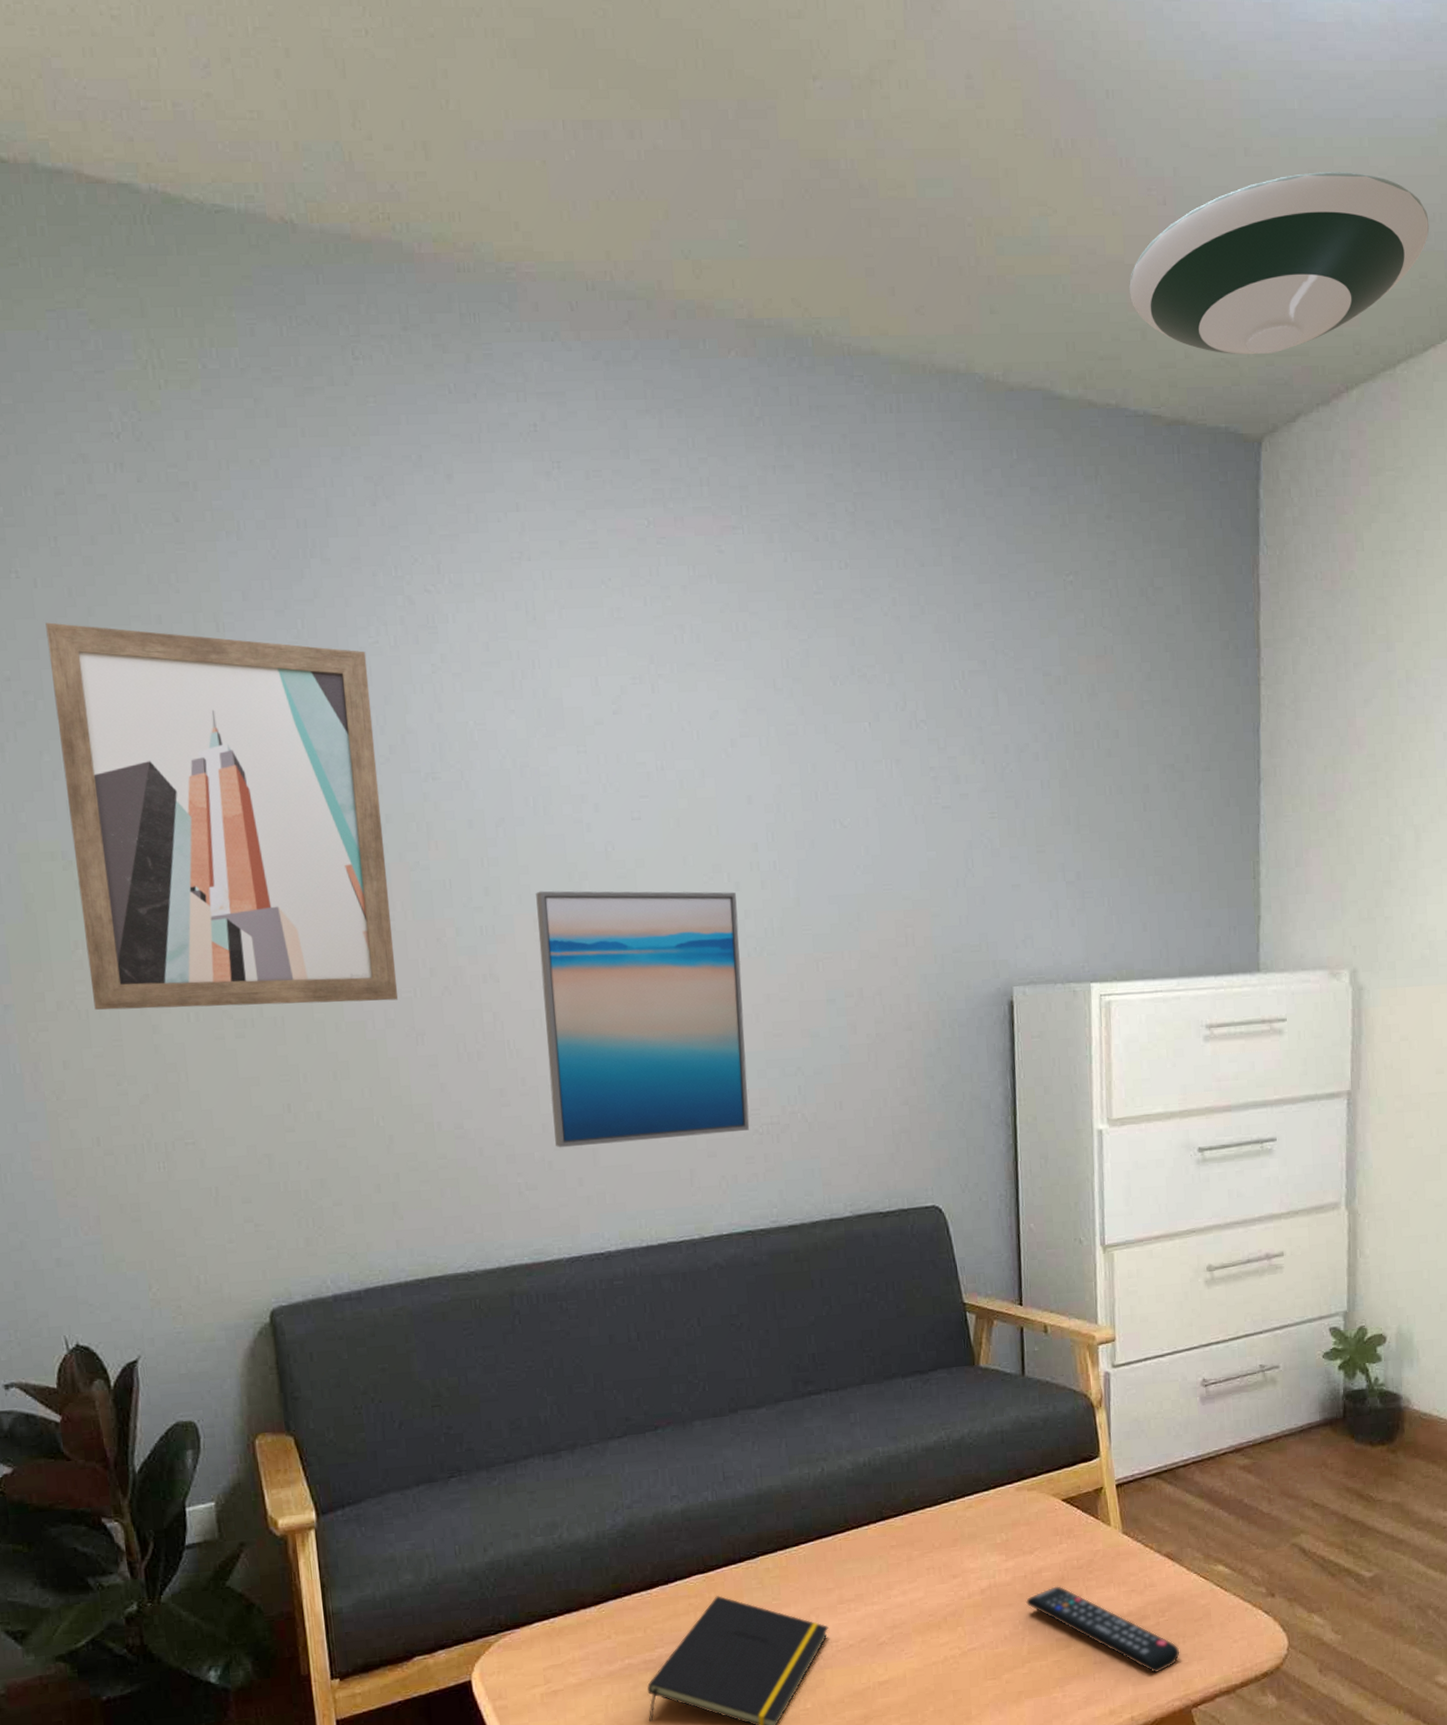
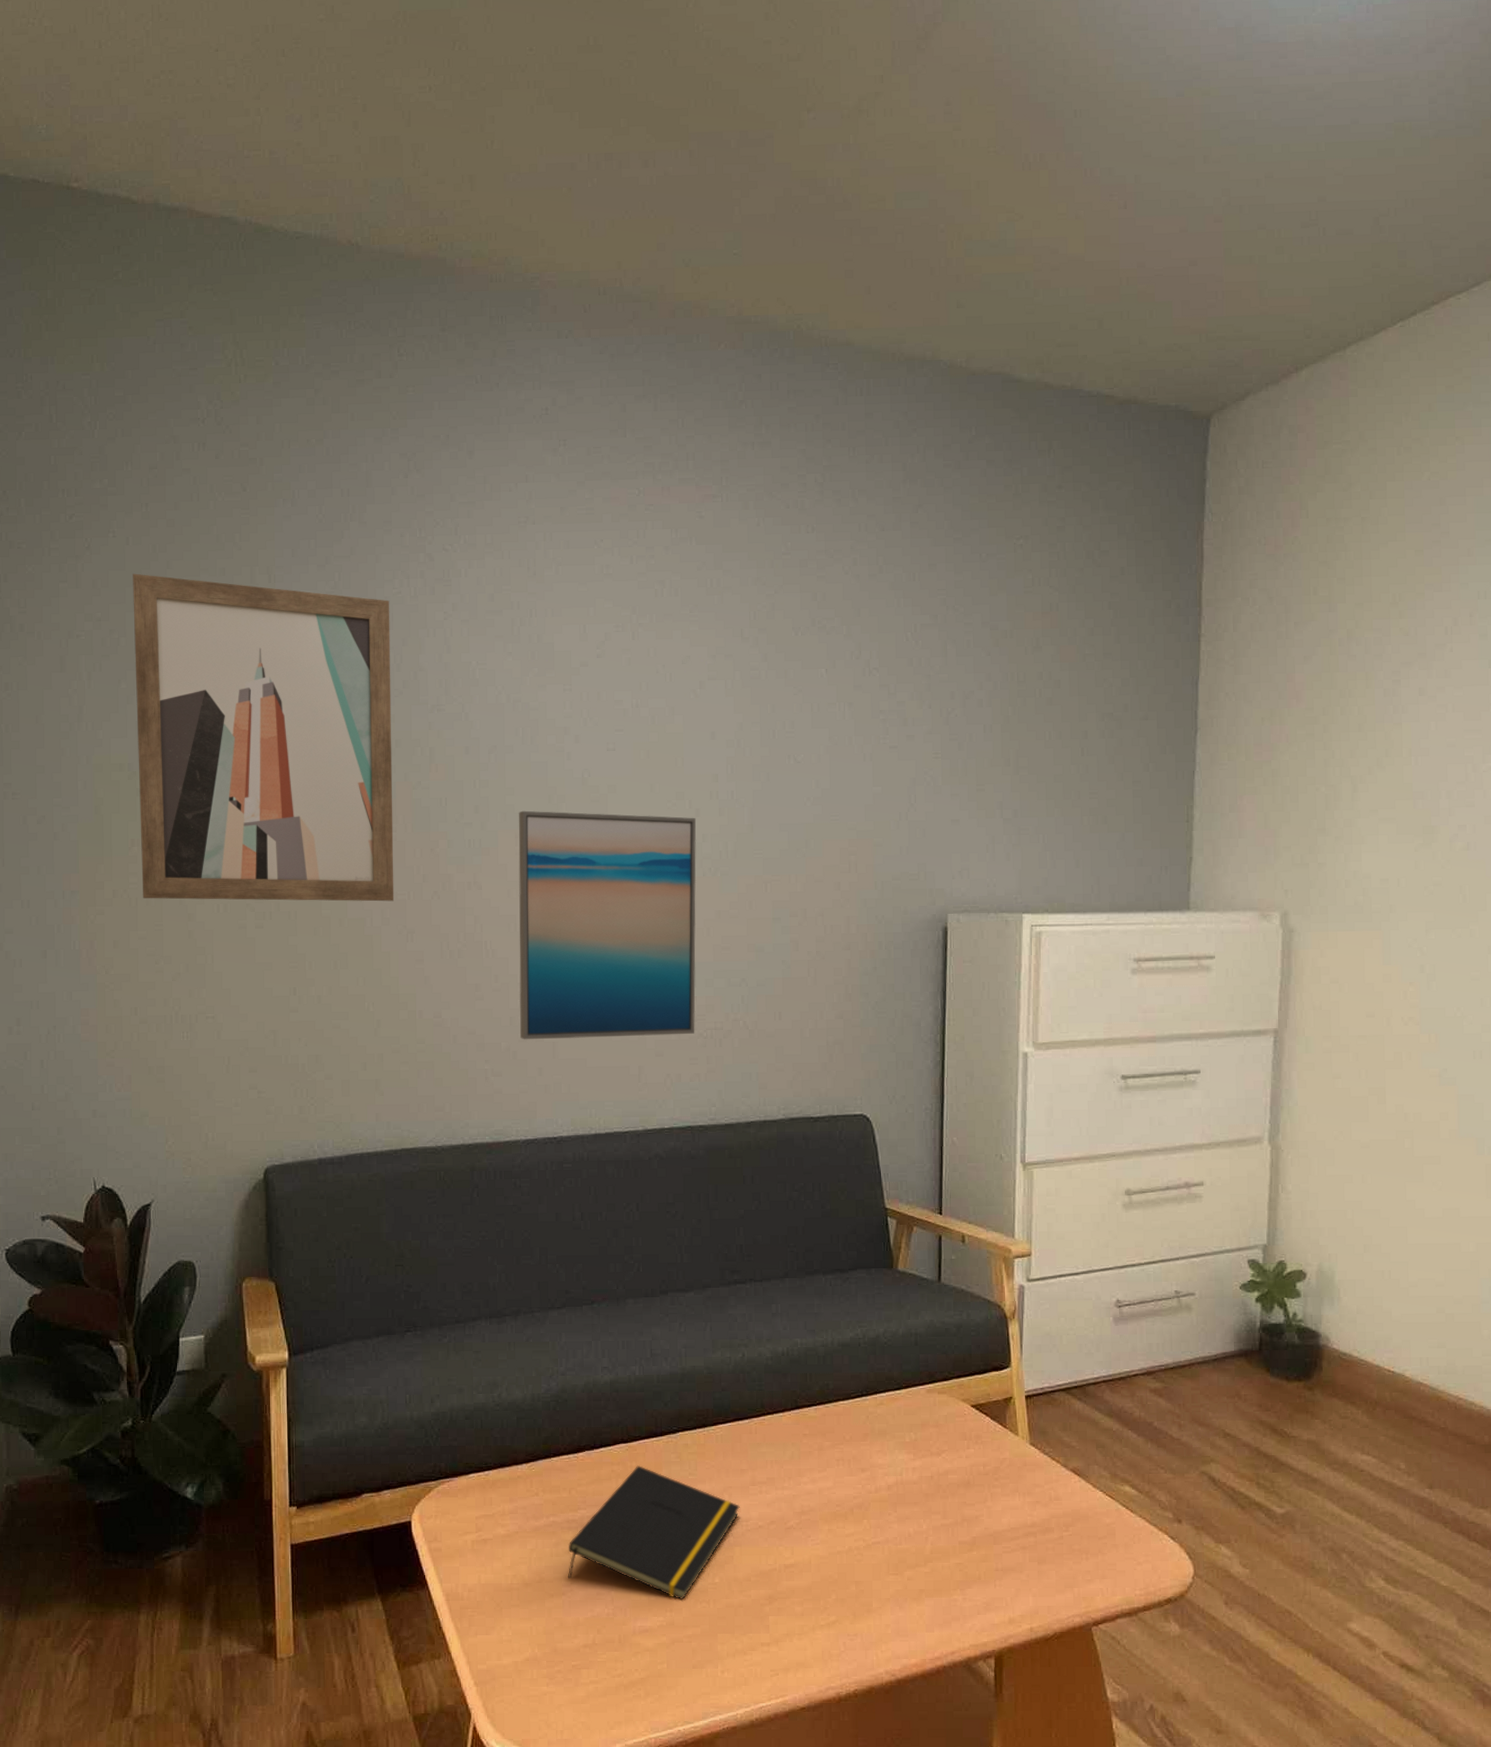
remote control: present [1025,1586,1180,1674] -> none [930,1490,1083,1587]
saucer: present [1128,172,1430,355] -> none [1087,174,1384,340]

